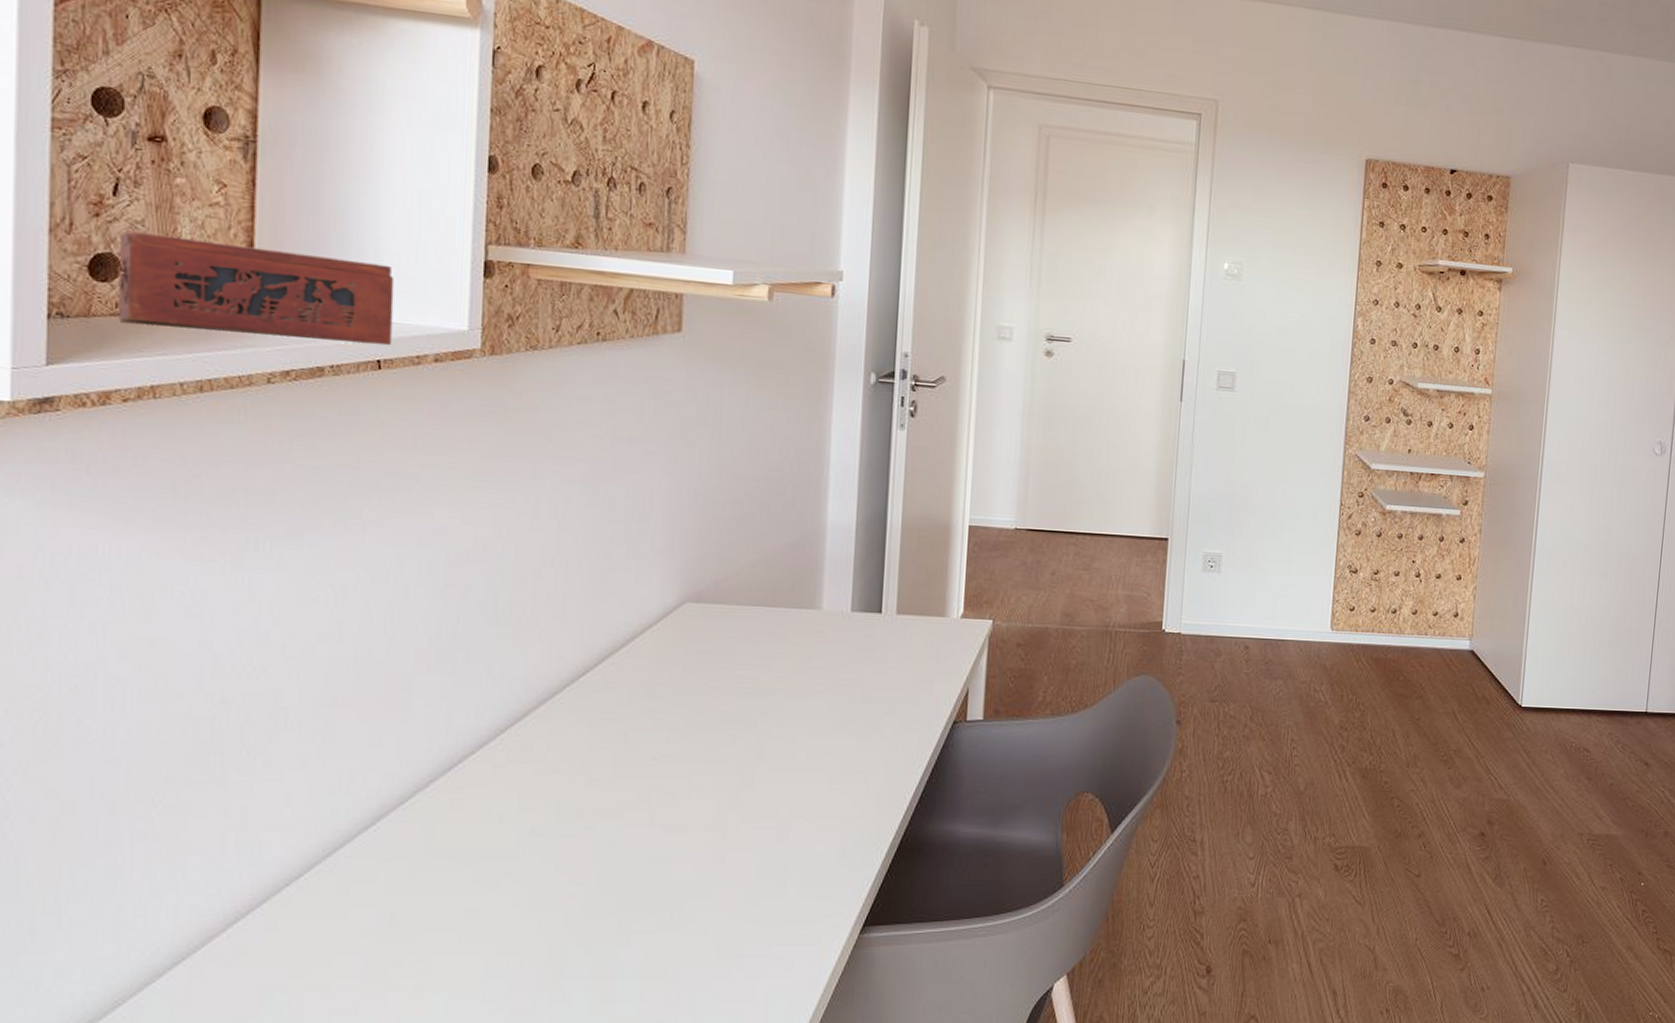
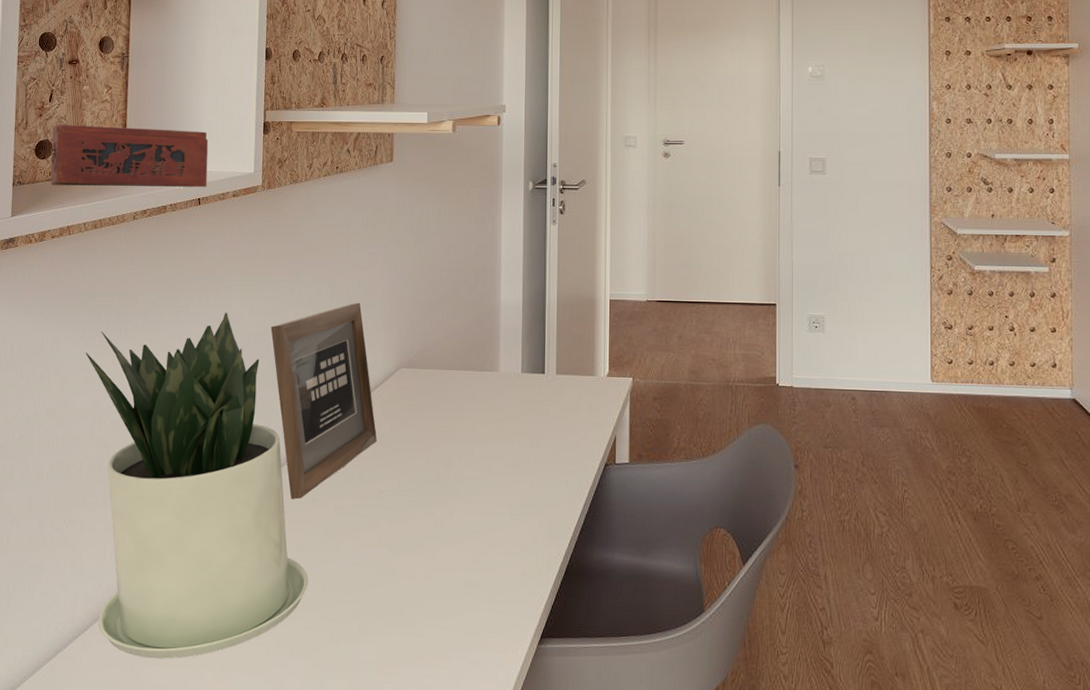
planter: none [186,521,547,982] -> present [85,312,308,659]
picture frame: none [493,515,650,770] -> present [270,302,377,499]

